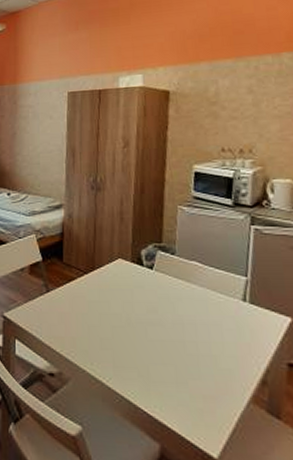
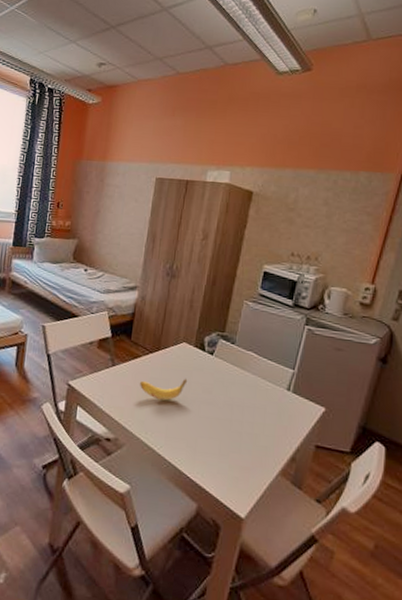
banana: none [77,298,129,325] -> present [139,378,188,401]

